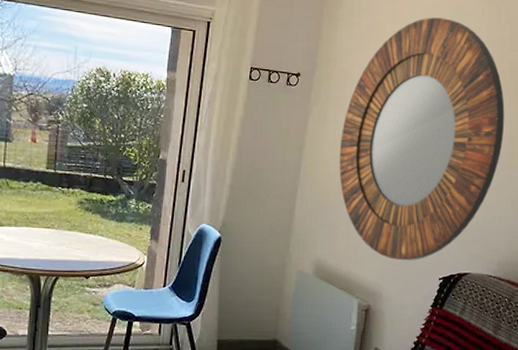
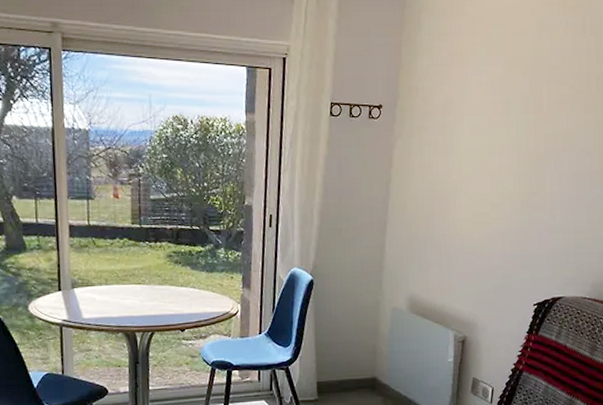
home mirror: present [339,17,505,260] -> none [427,35,594,289]

